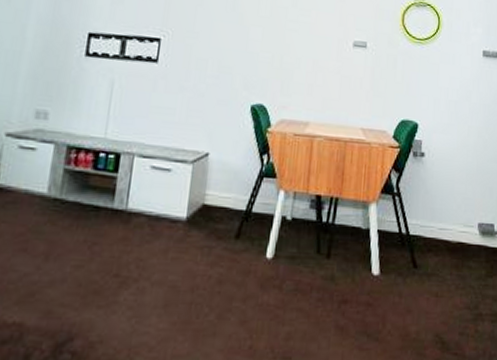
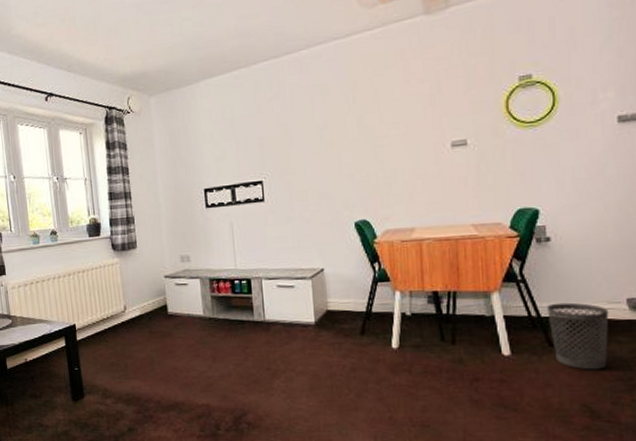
wastebasket: none [415,221,464,296] -> present [547,302,609,370]

